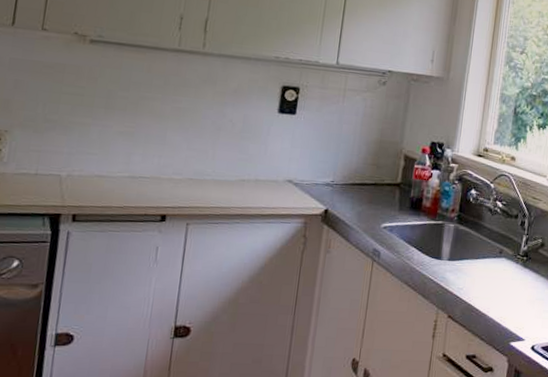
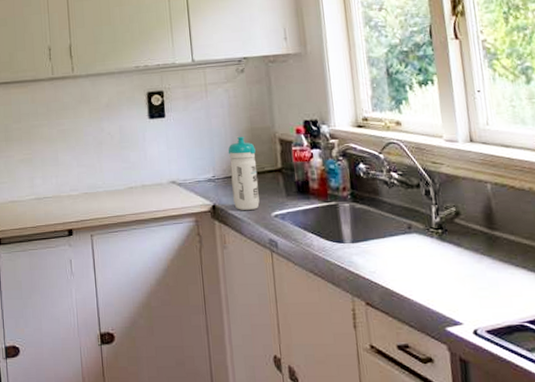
water bottle: none [347,146,380,219] -> present [228,136,260,210]

